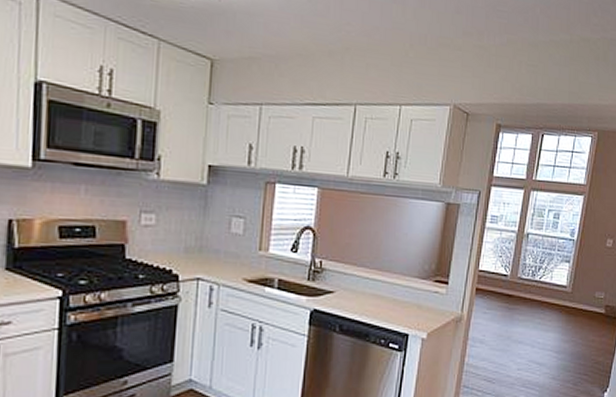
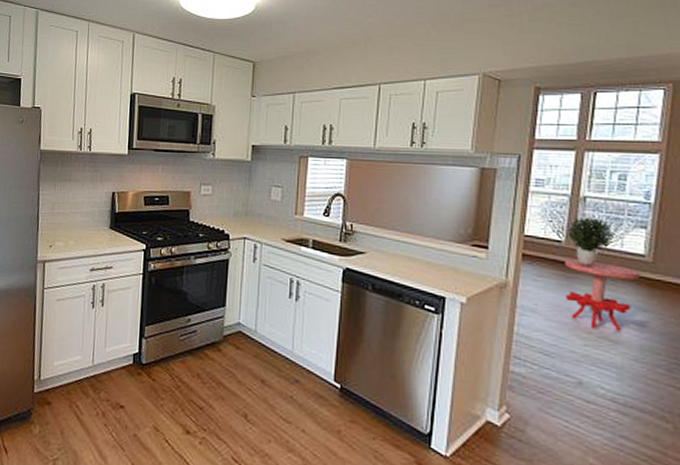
side table: none [506,291,562,354] -> present [565,259,641,331]
potted plant: none [512,253,546,298] -> present [567,217,614,267]

